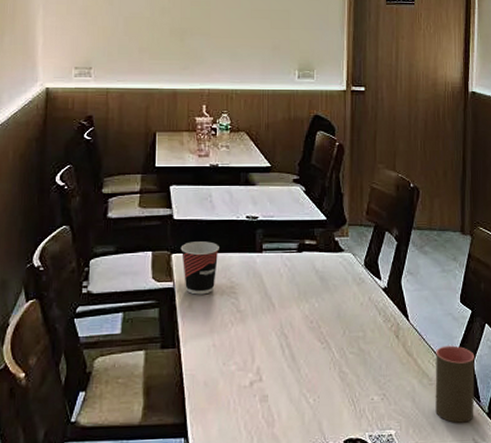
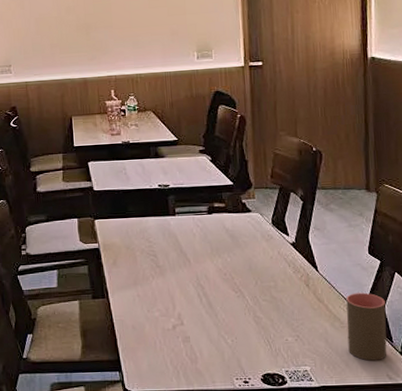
cup: present [180,241,219,295] -> none [102,208,136,254]

